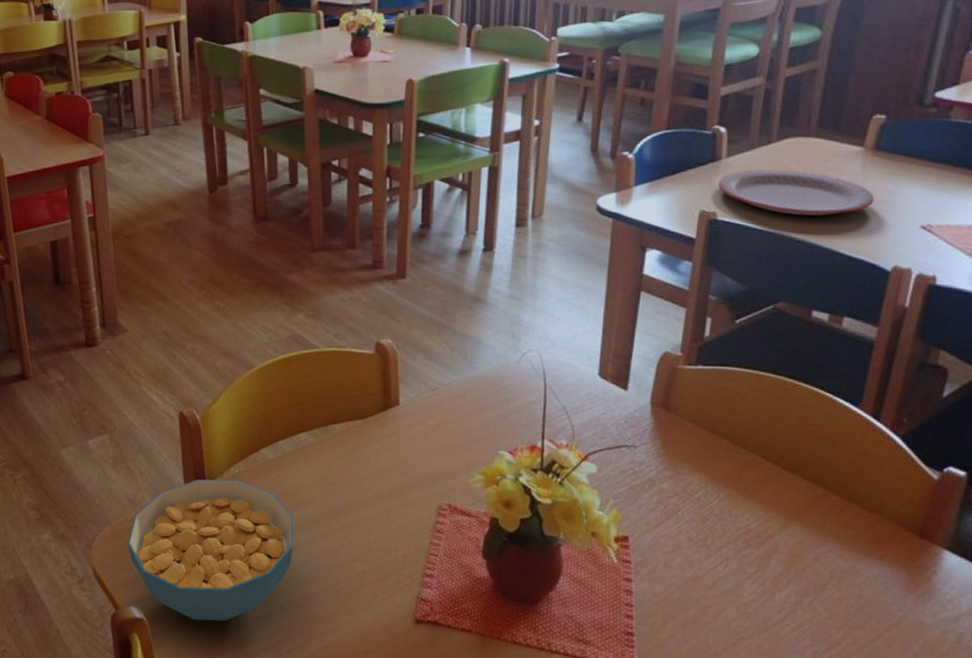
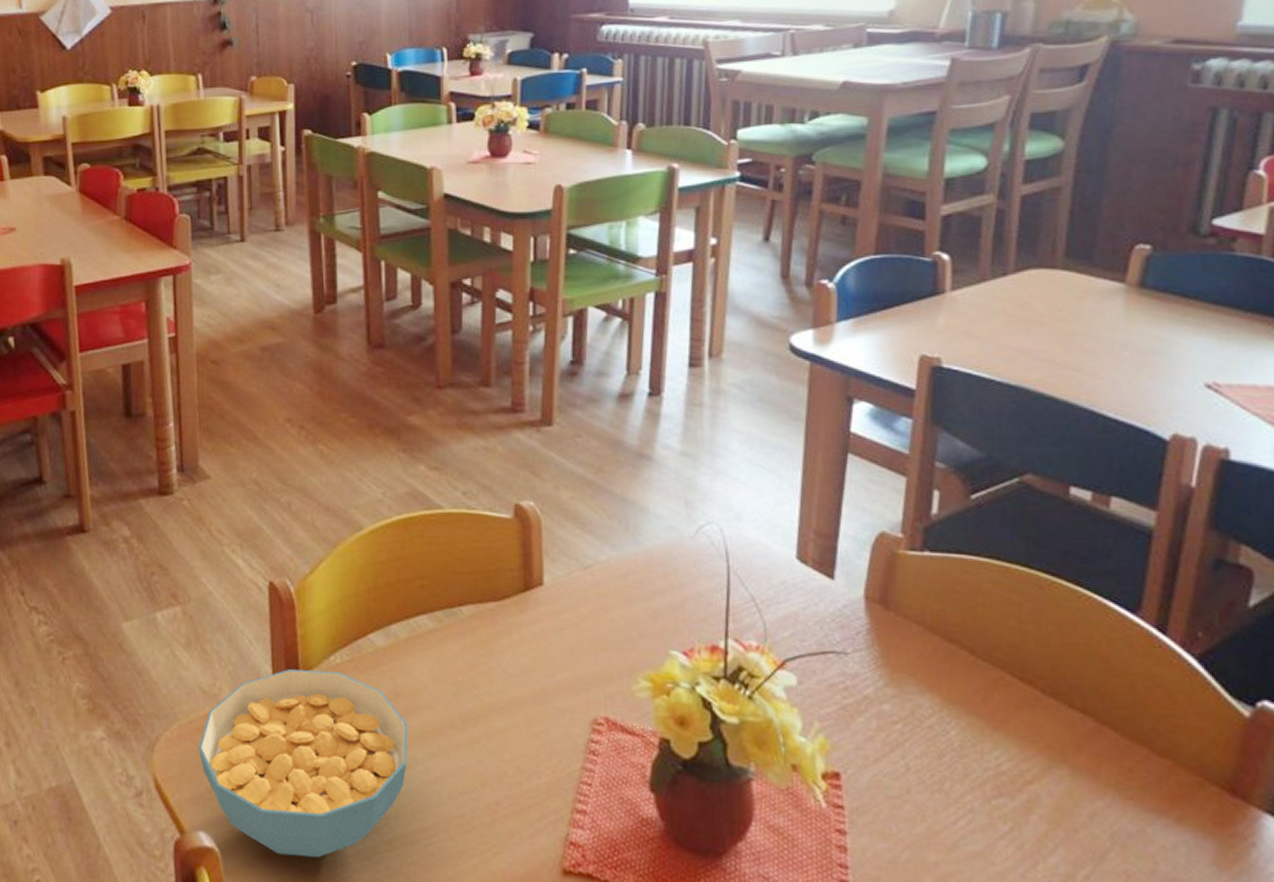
plate: present [717,169,874,216] -> none [941,306,1143,366]

